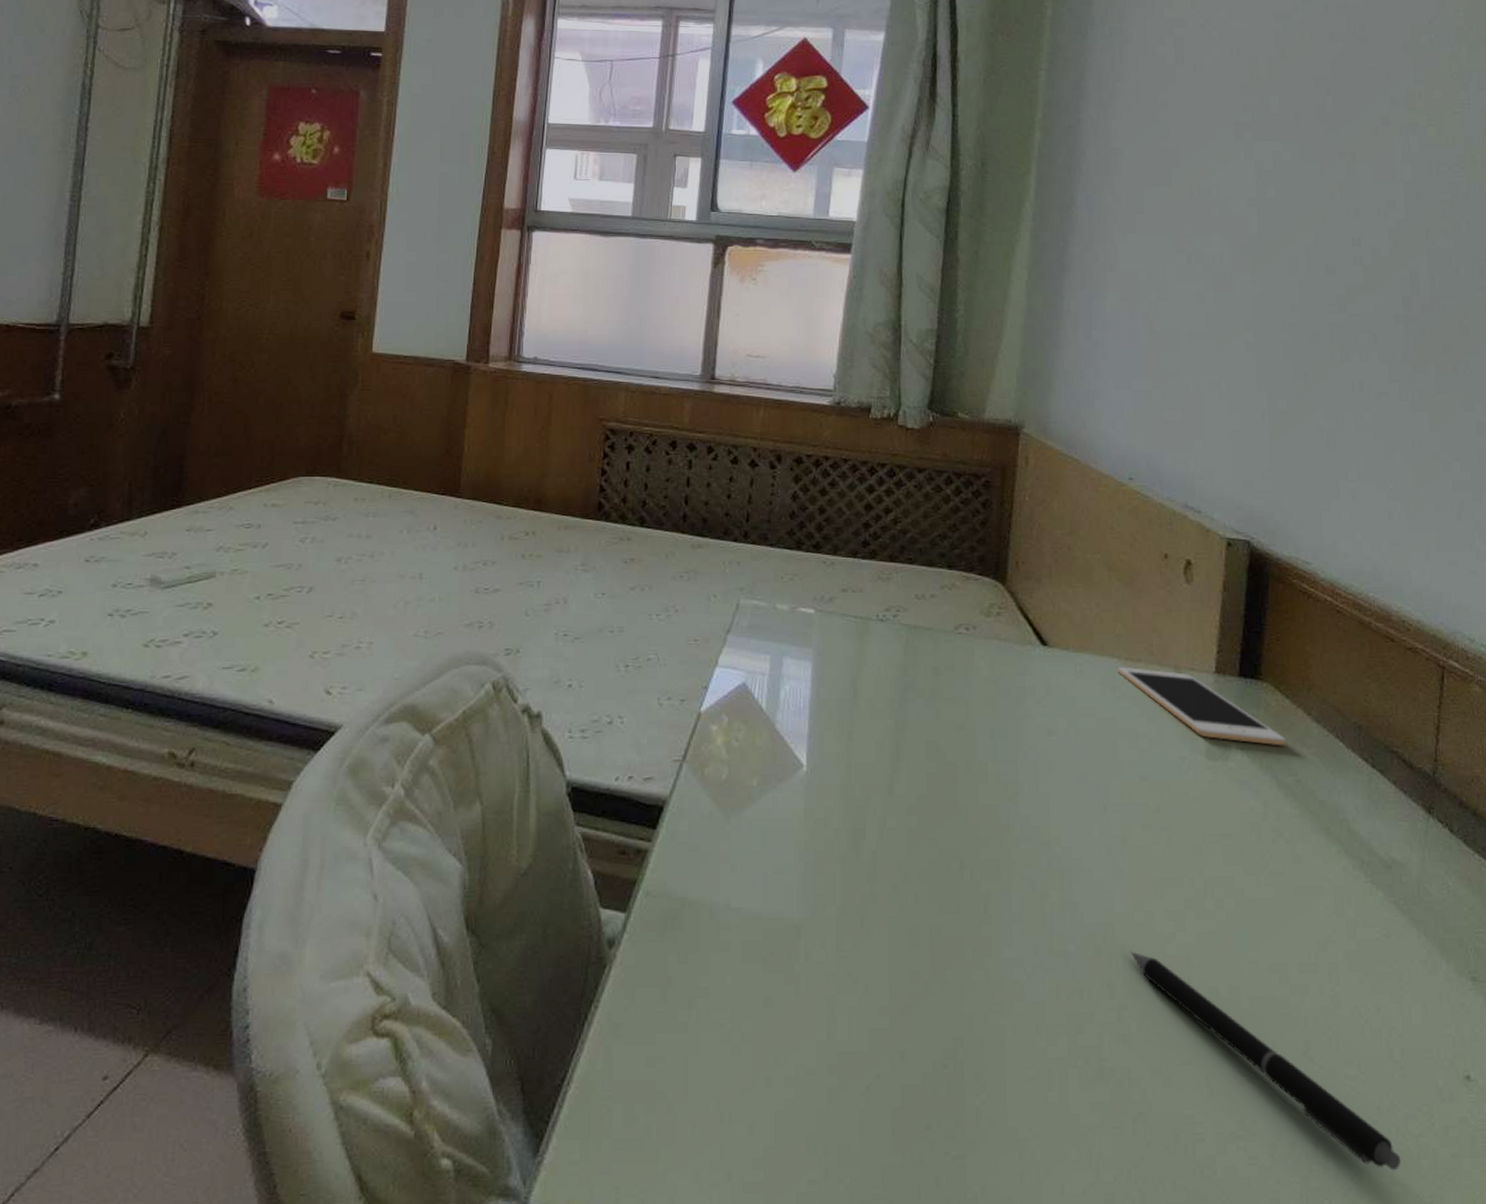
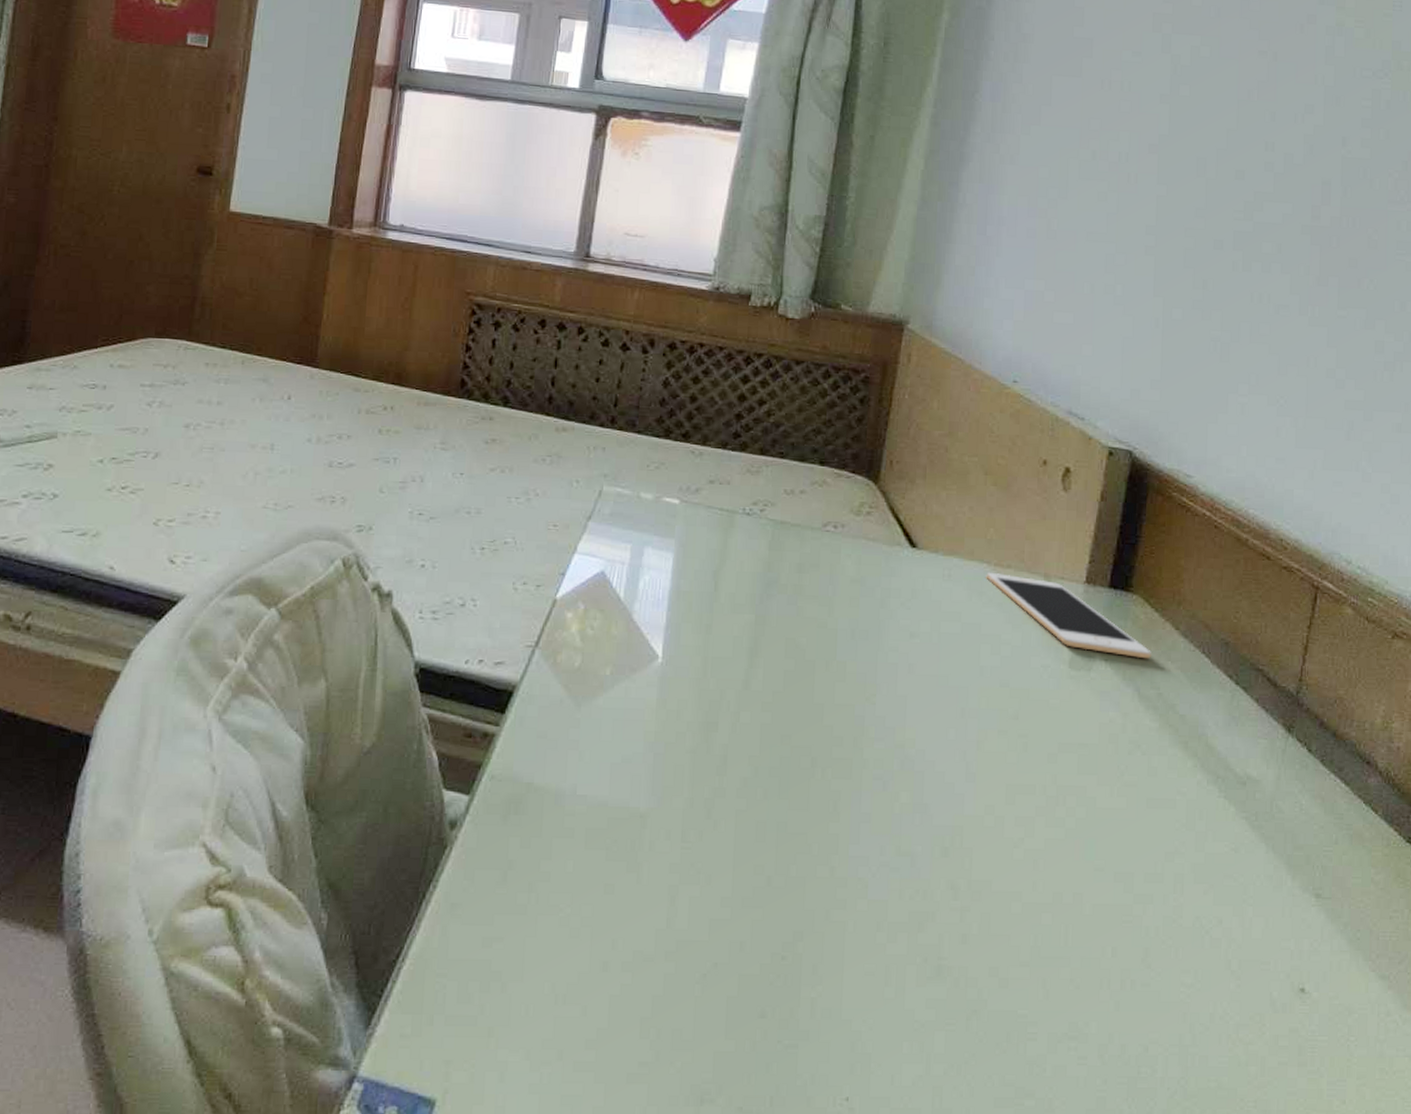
pen: present [1131,951,1401,1171] -> none [977,854,1229,1076]

